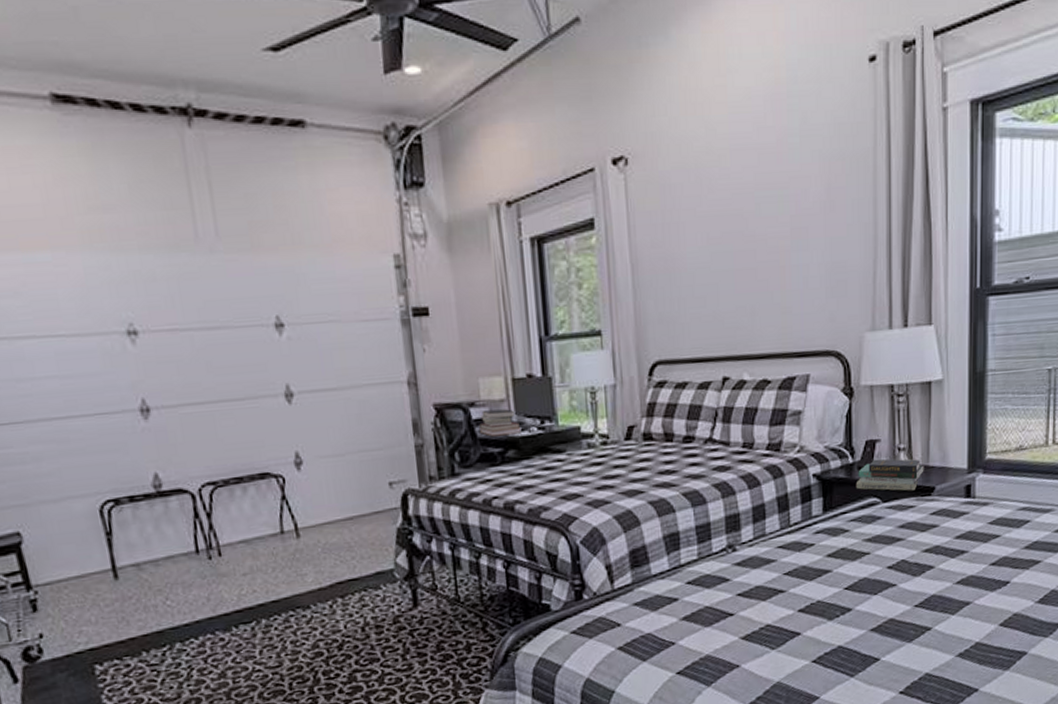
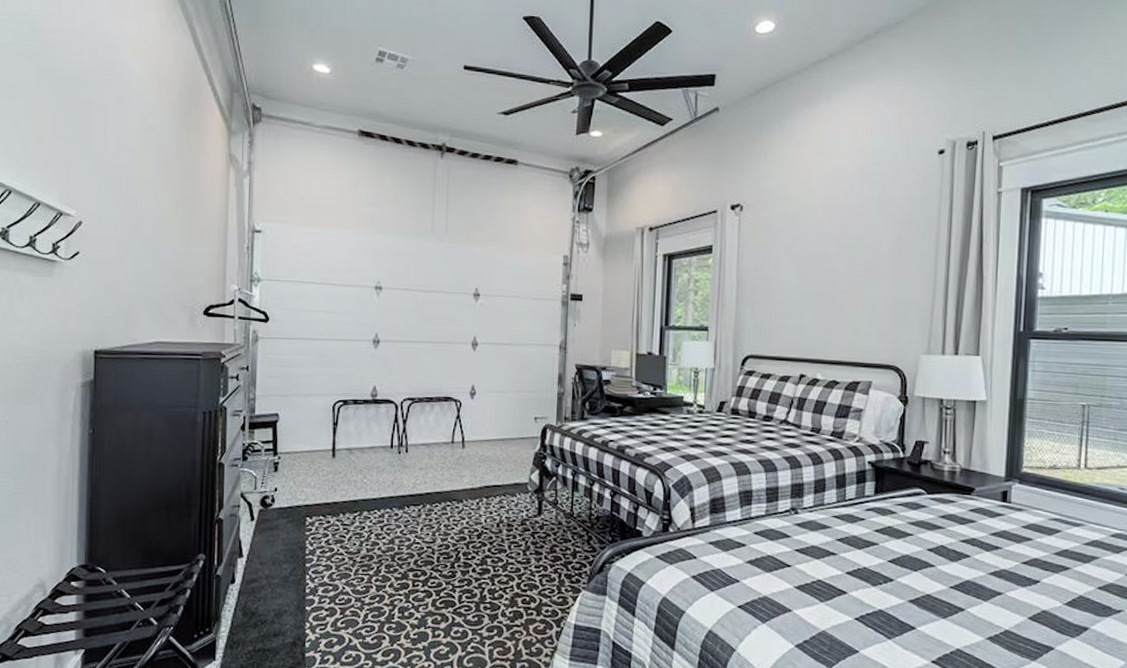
books: present [855,459,924,491] -> none [904,457,966,488]

